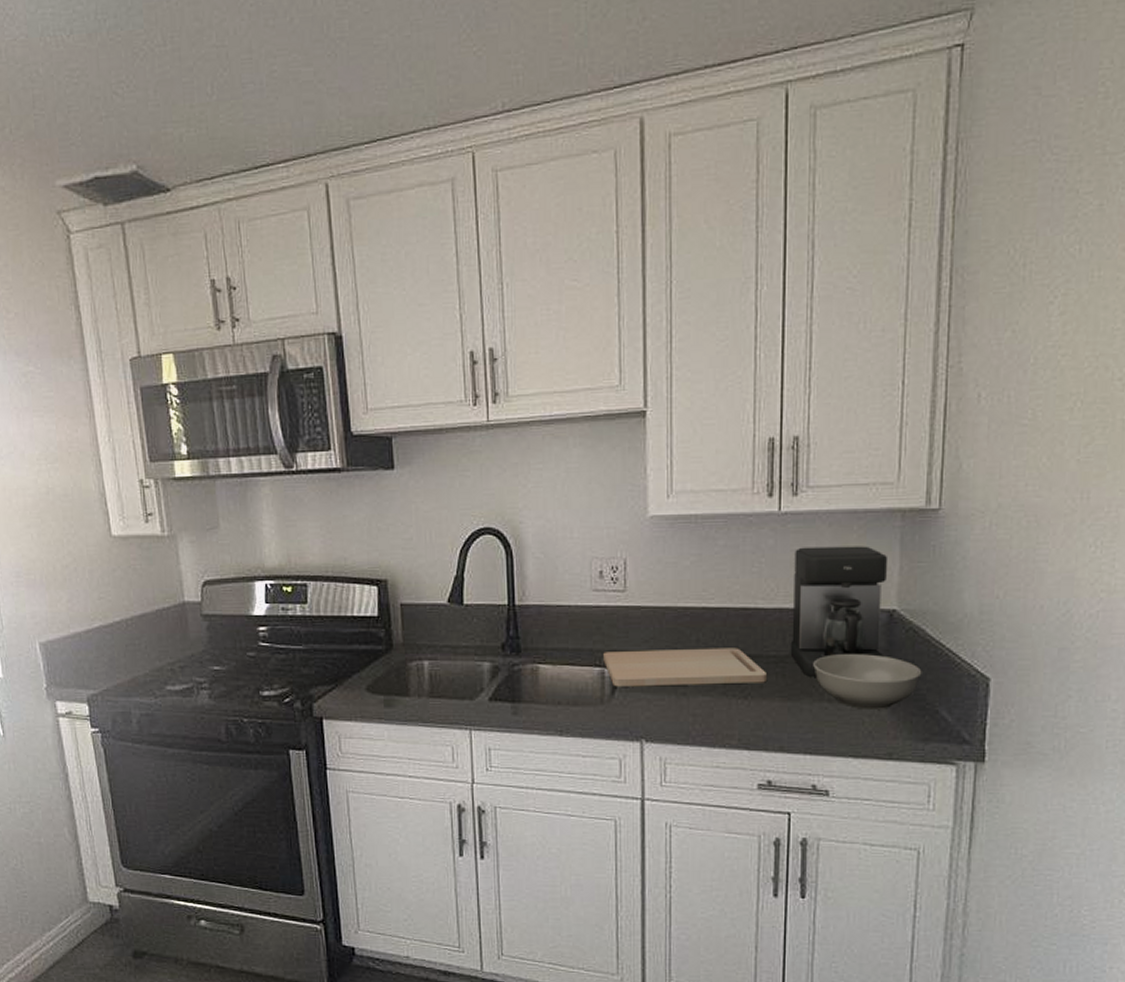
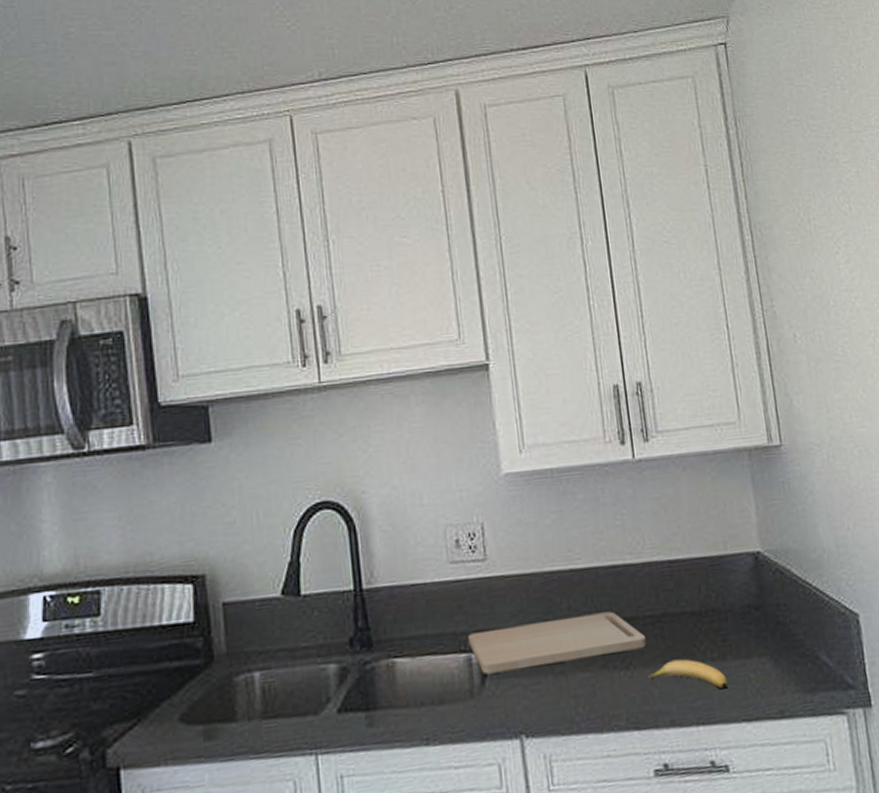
banana: none [764,696,842,727] -> present [648,658,729,689]
coffee maker: present [790,546,887,677] -> none [654,488,758,635]
bowl: present [813,654,922,709] -> none [690,602,796,665]

